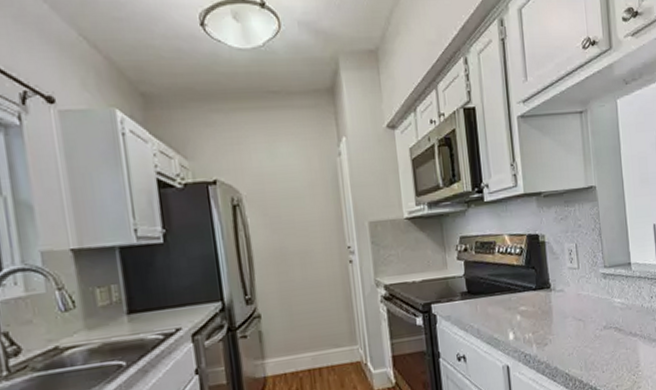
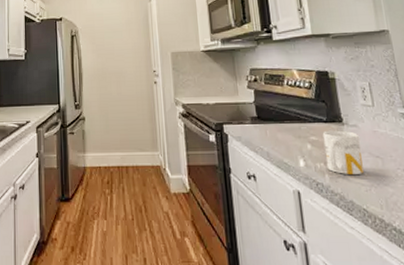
mug: none [531,297,567,342] -> present [322,130,364,176]

